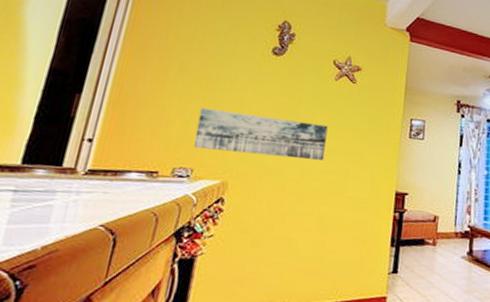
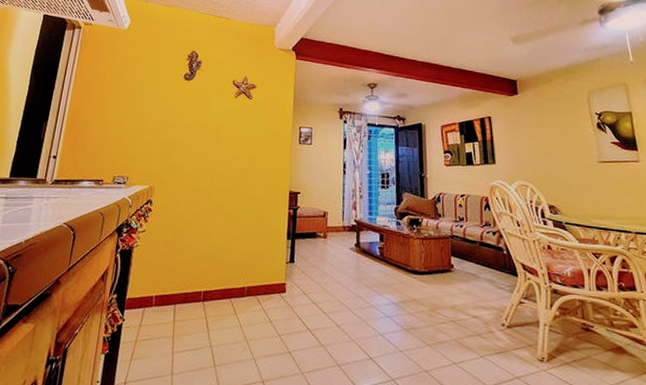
wall art: present [193,108,328,160] -> none [127,127,231,166]

